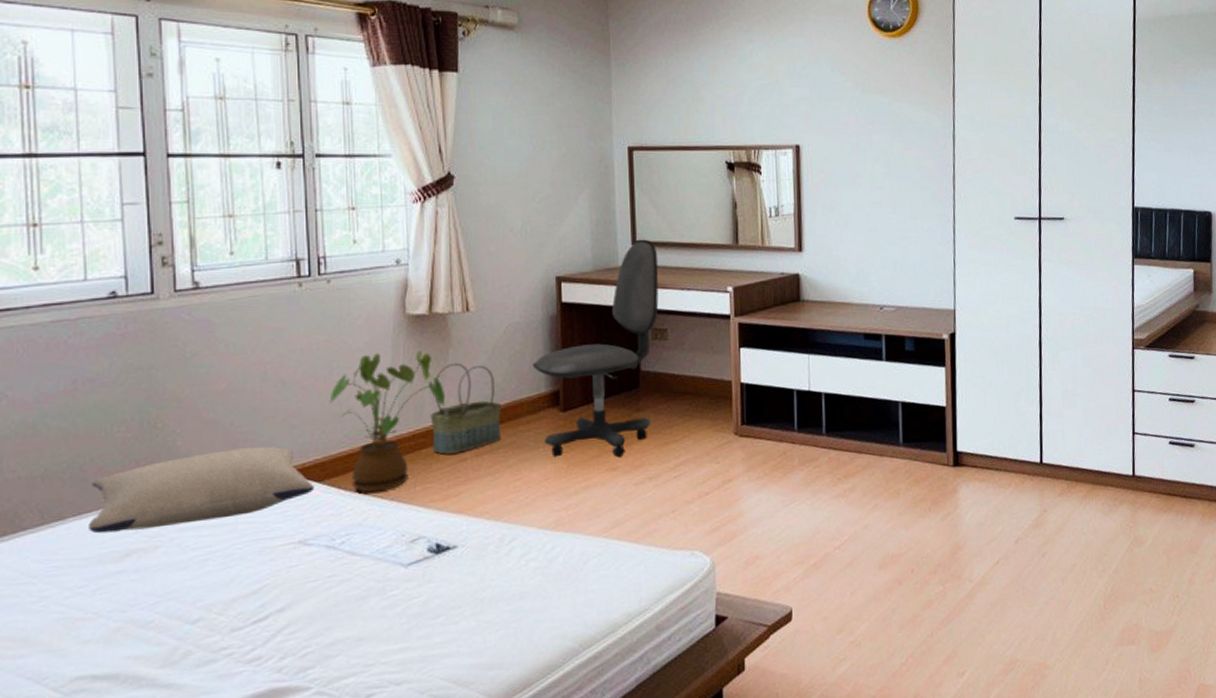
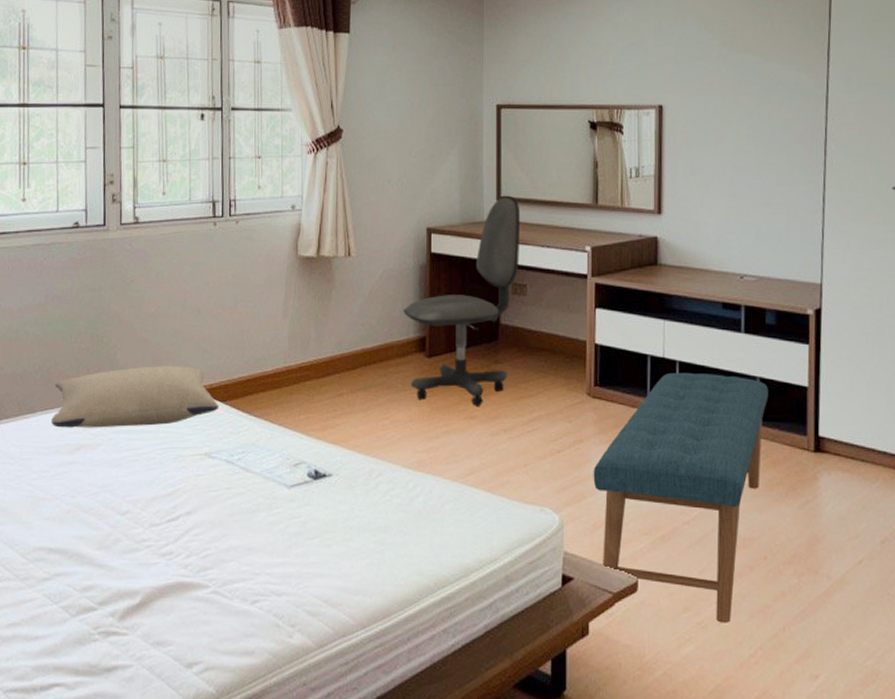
house plant: present [329,350,445,493] -> none [233,290,327,416]
basket: present [430,363,502,454] -> none [314,304,376,388]
bench: none [743,402,910,639] -> present [593,372,769,623]

